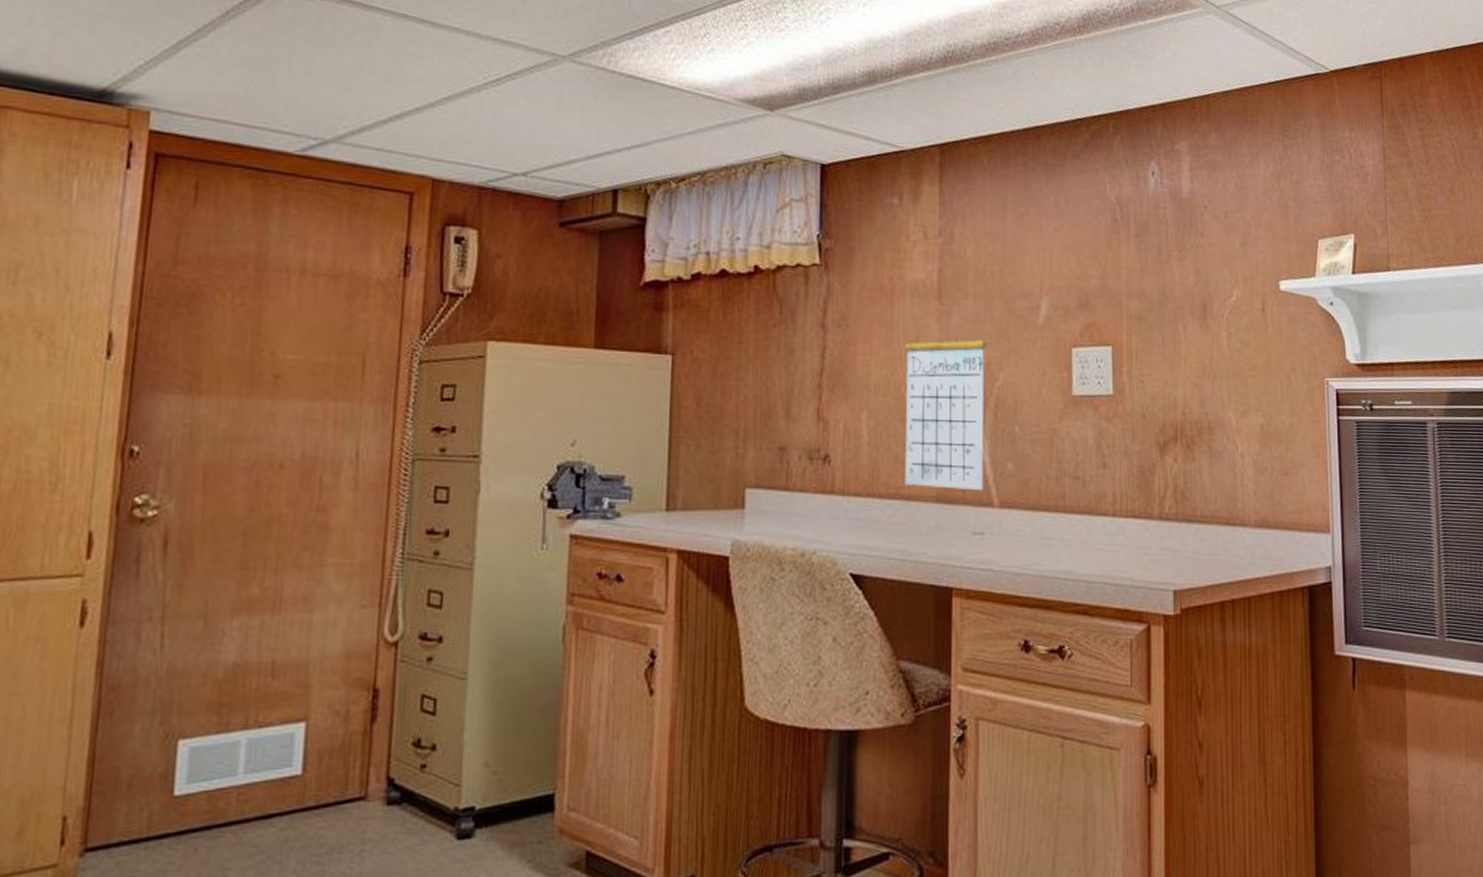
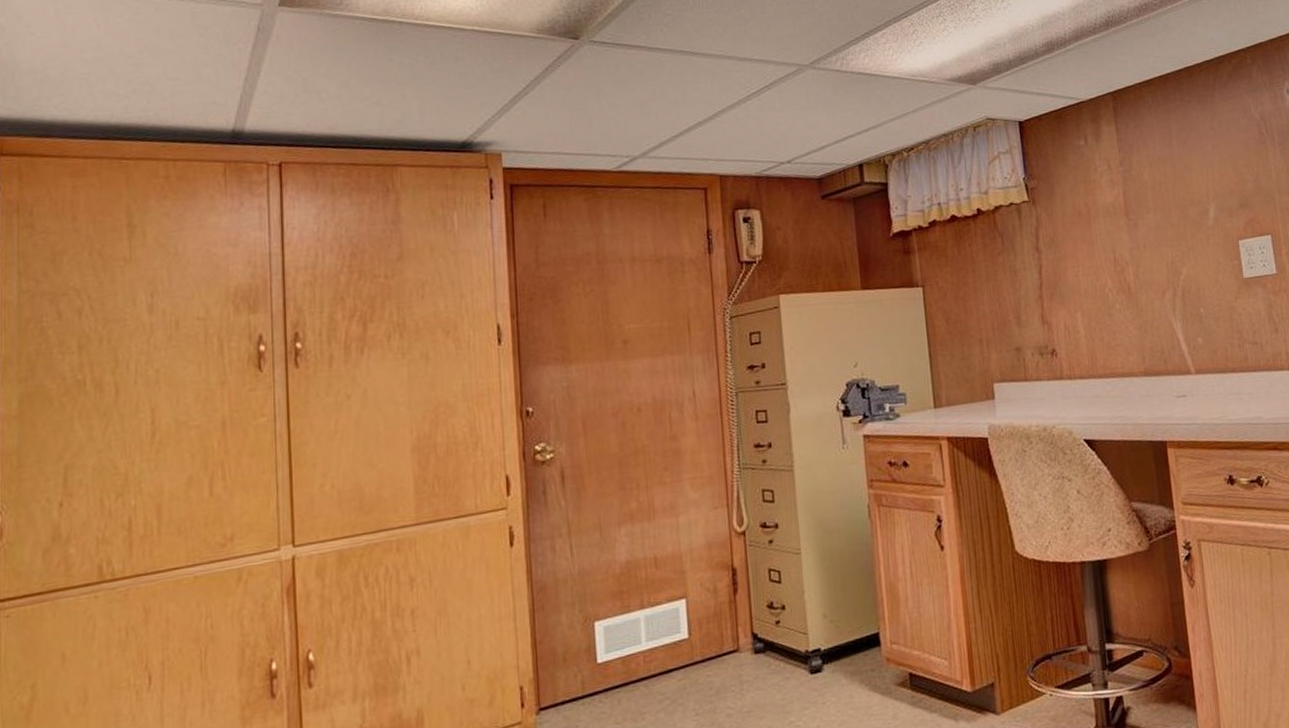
calendar: present [905,308,987,491] -> none [1104,222,1181,365]

